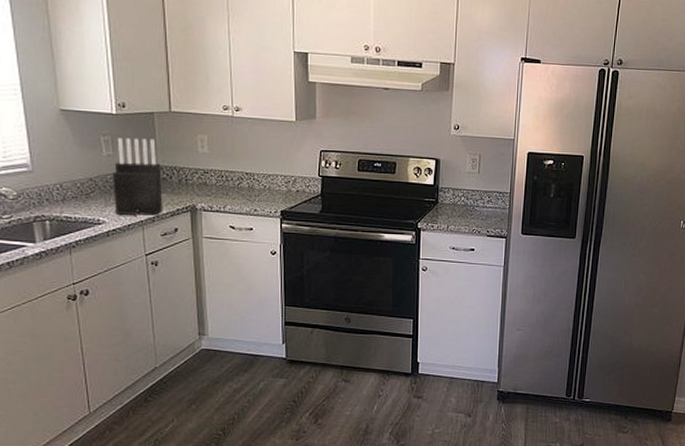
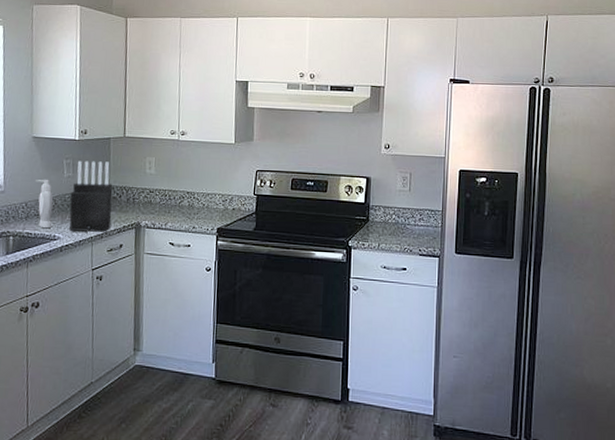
soap bottle: none [69,158,95,212] -> present [35,180,54,229]

